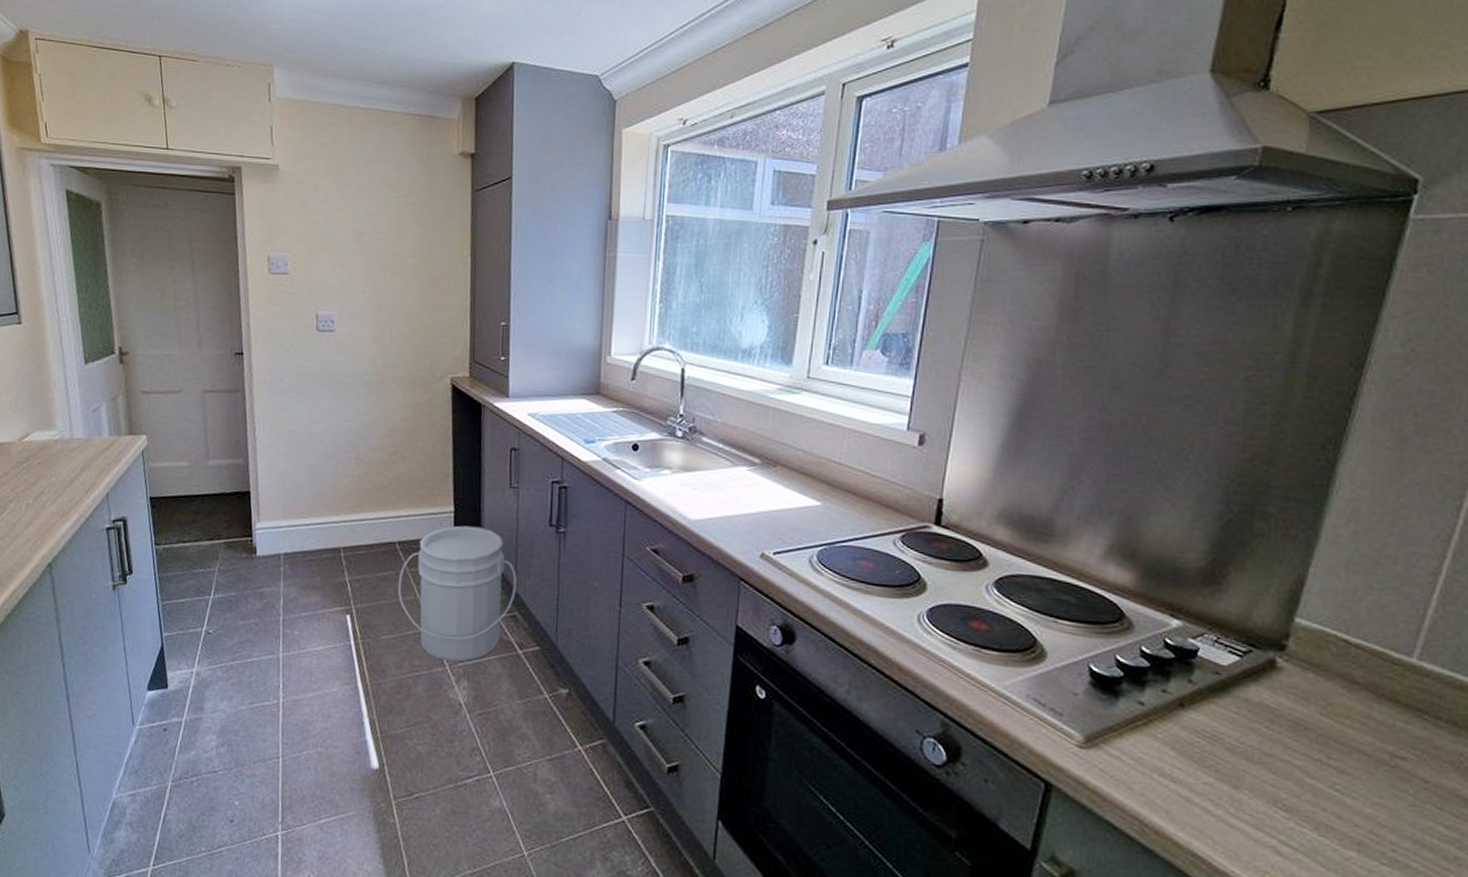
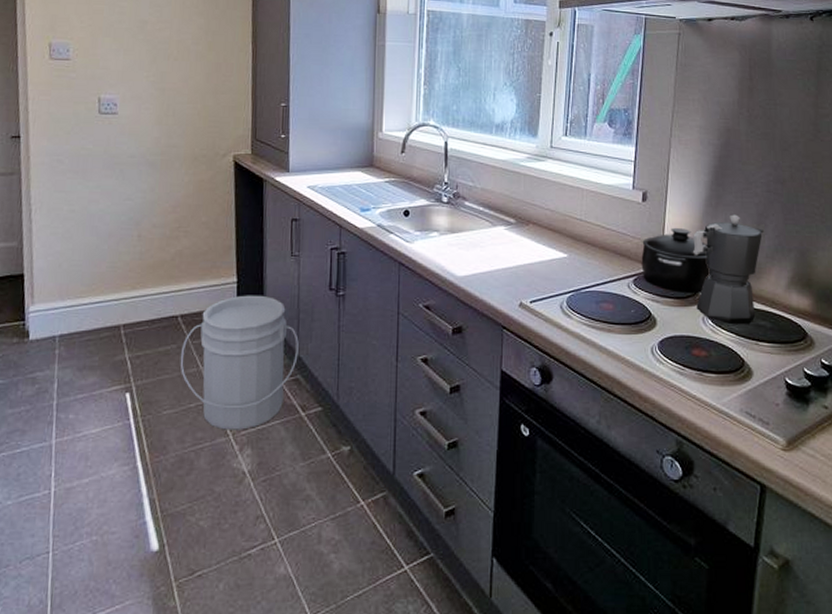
saucepan: none [912,477,1001,558] -> present [641,227,711,294]
moka pot: none [978,466,1078,598] -> present [692,214,765,325]

